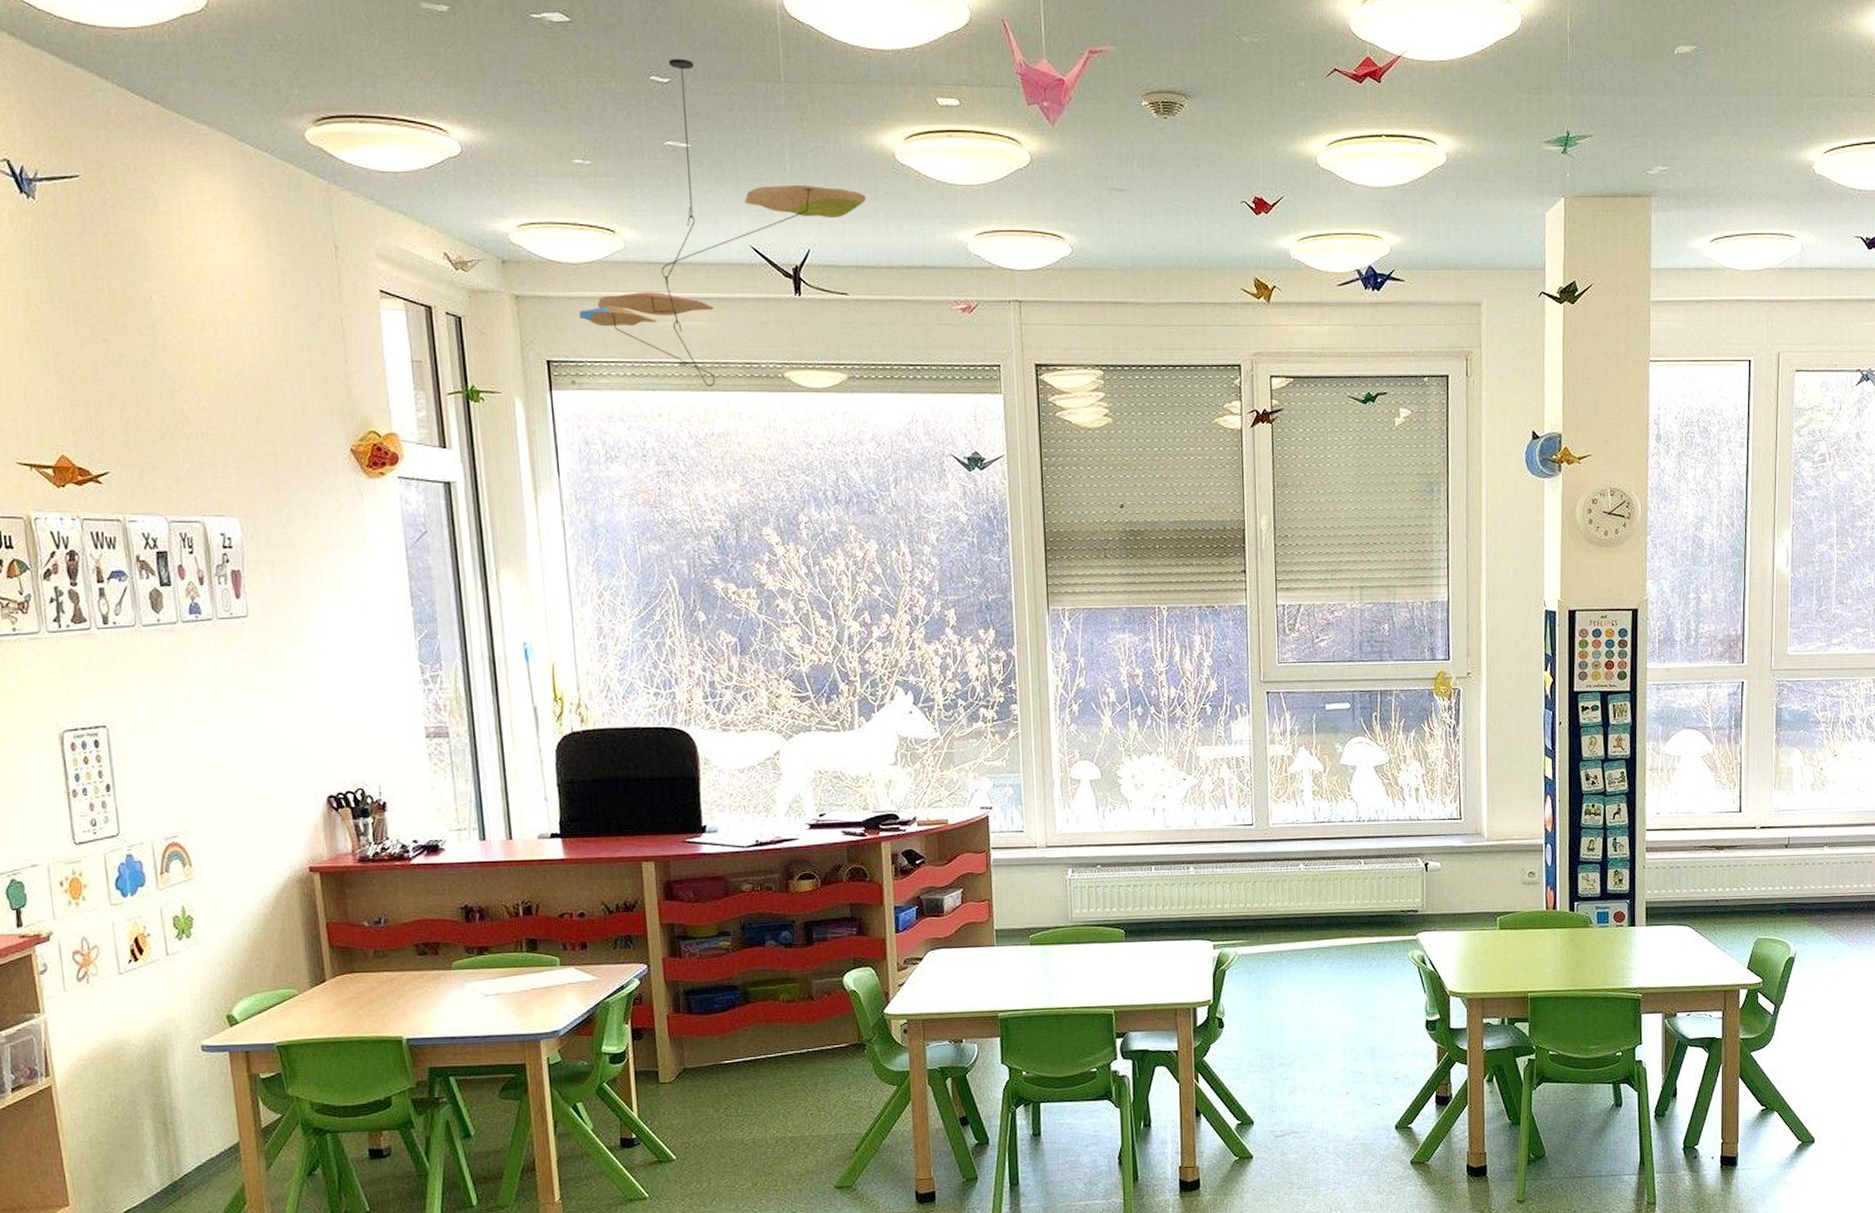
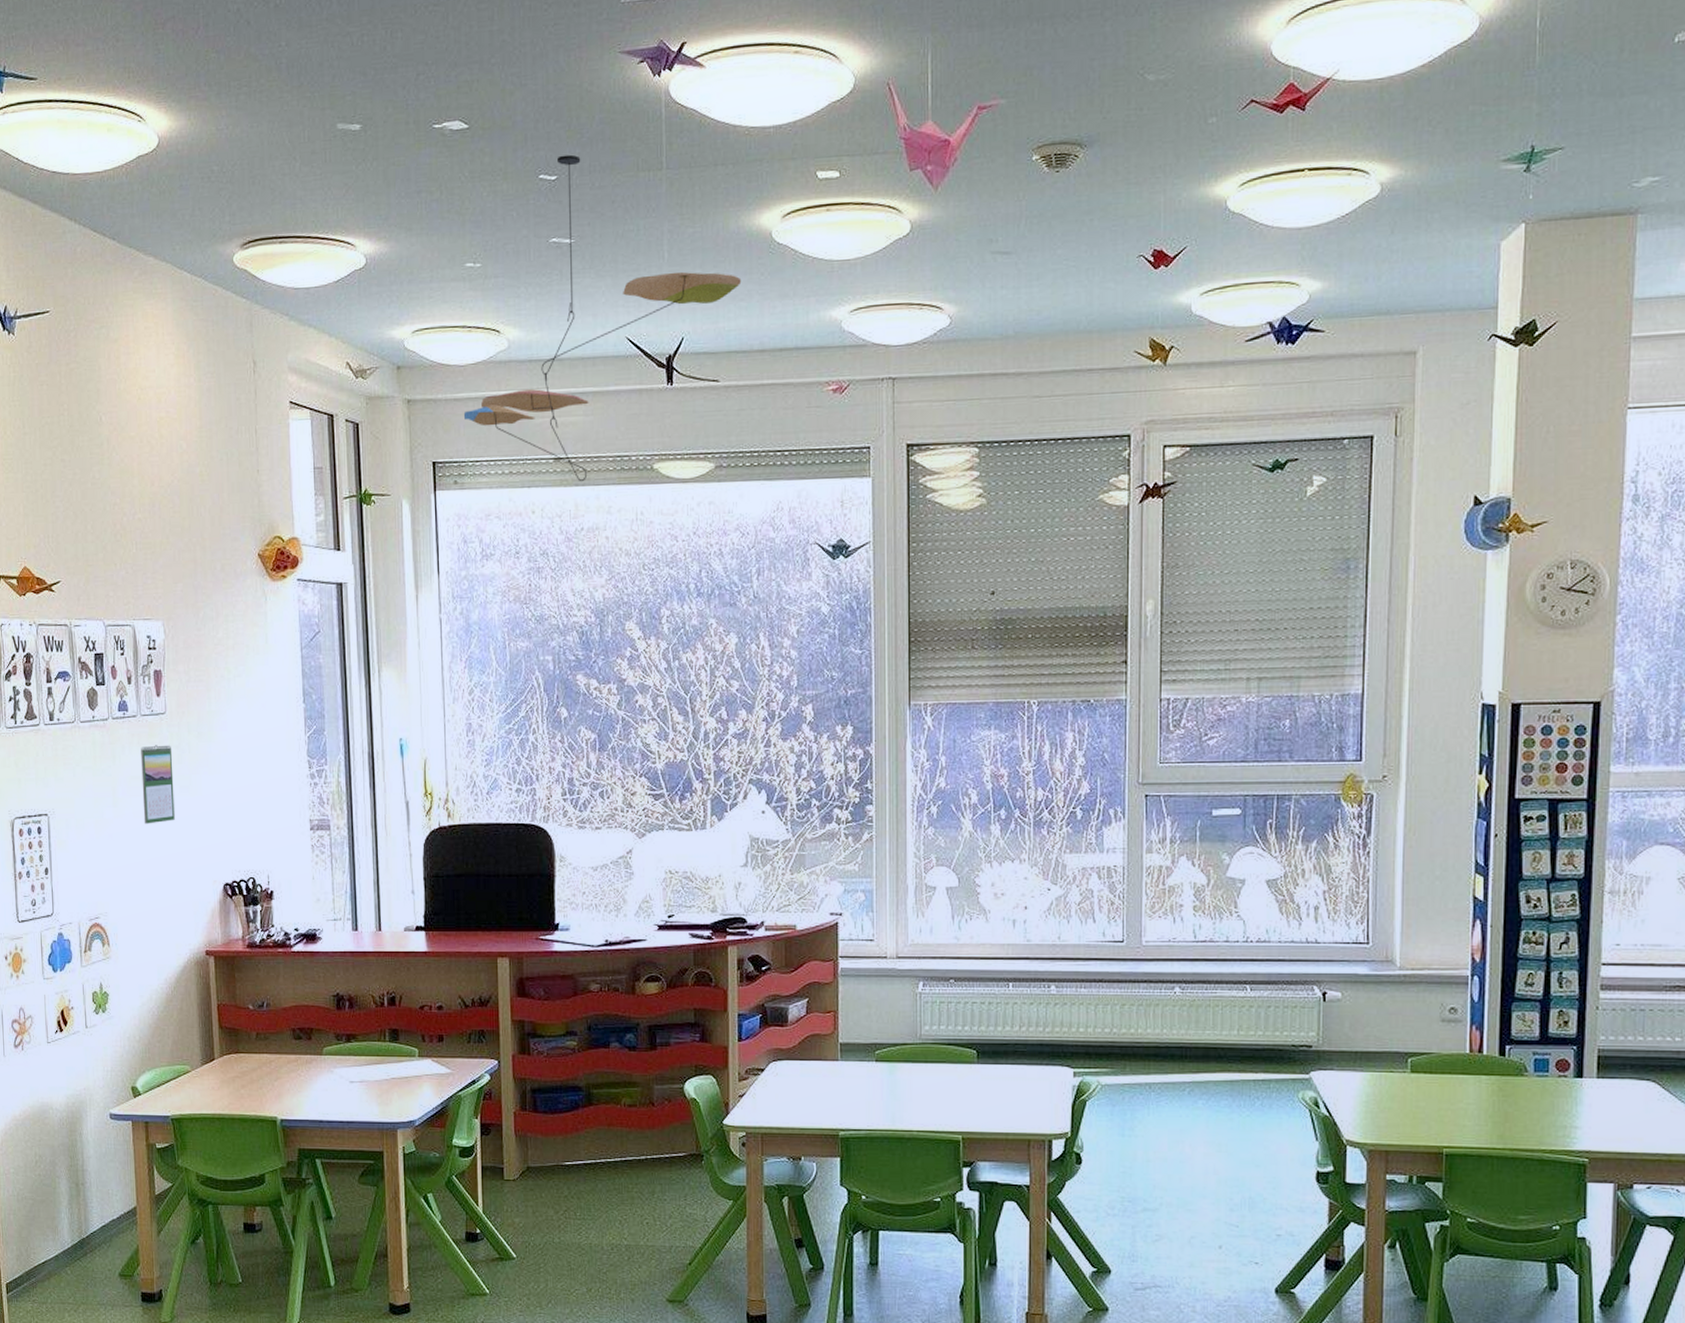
calendar: none [219,650,265,735] -> present [141,745,175,824]

